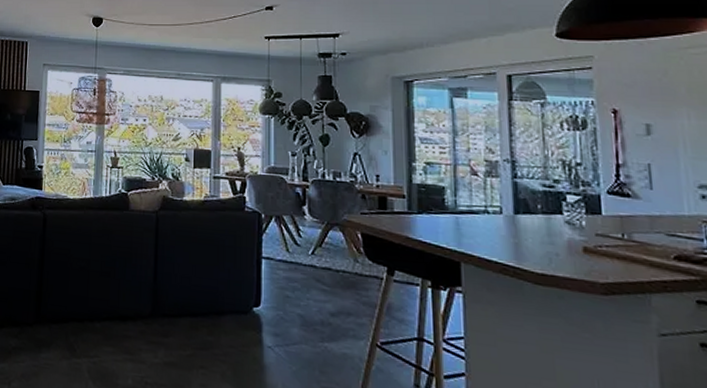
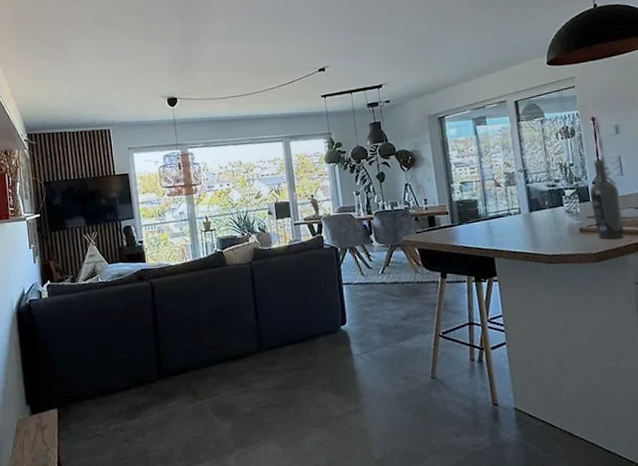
wine bottle: none [601,164,649,271] -> present [589,160,624,240]

